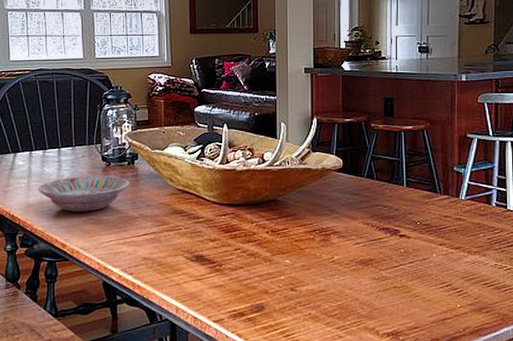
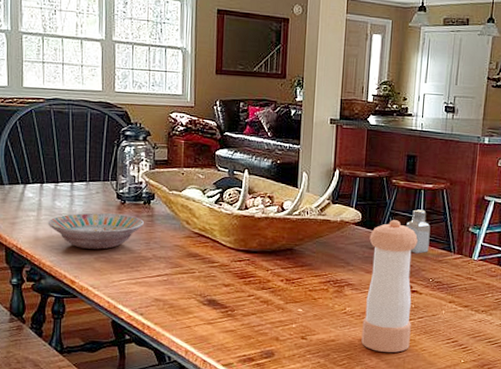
pepper shaker: none [352,164,402,300] -> present [361,220,418,353]
saltshaker: none [389,152,414,197] -> present [406,209,431,254]

